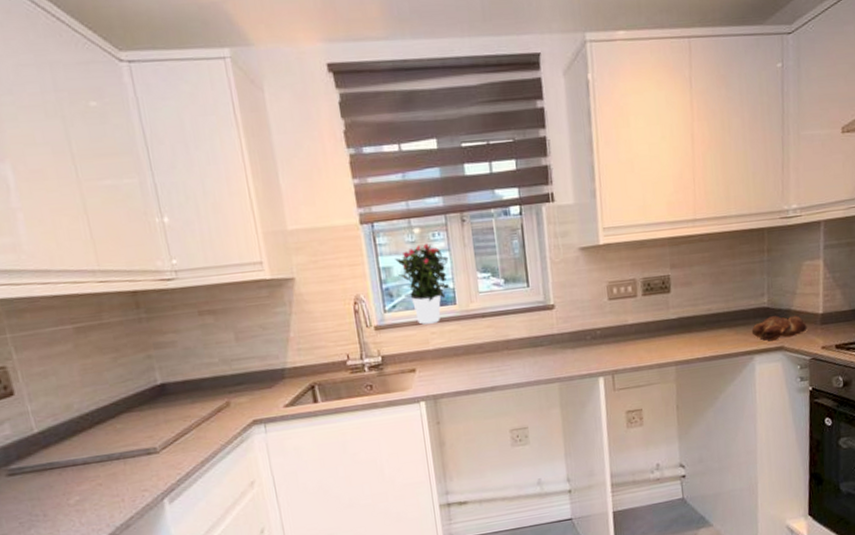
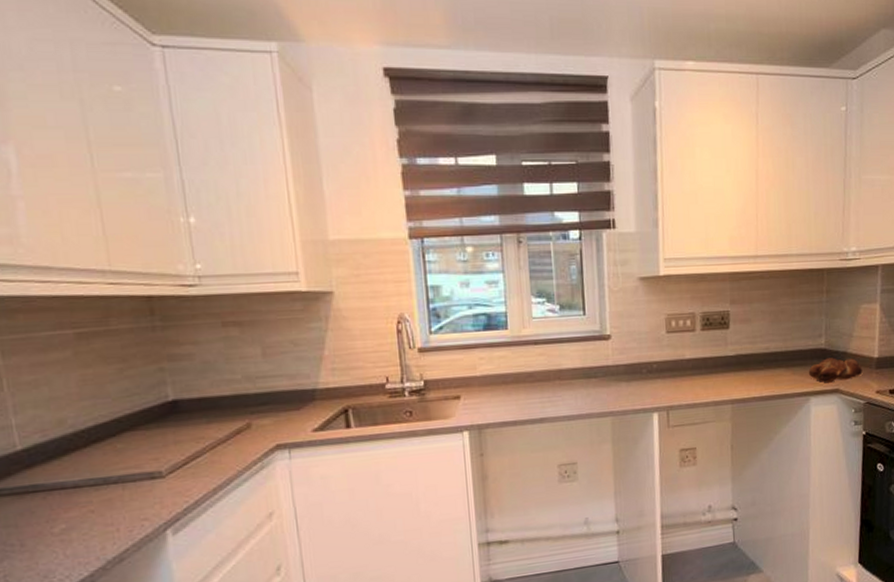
potted flower: present [395,243,450,325] -> none [444,263,502,349]

